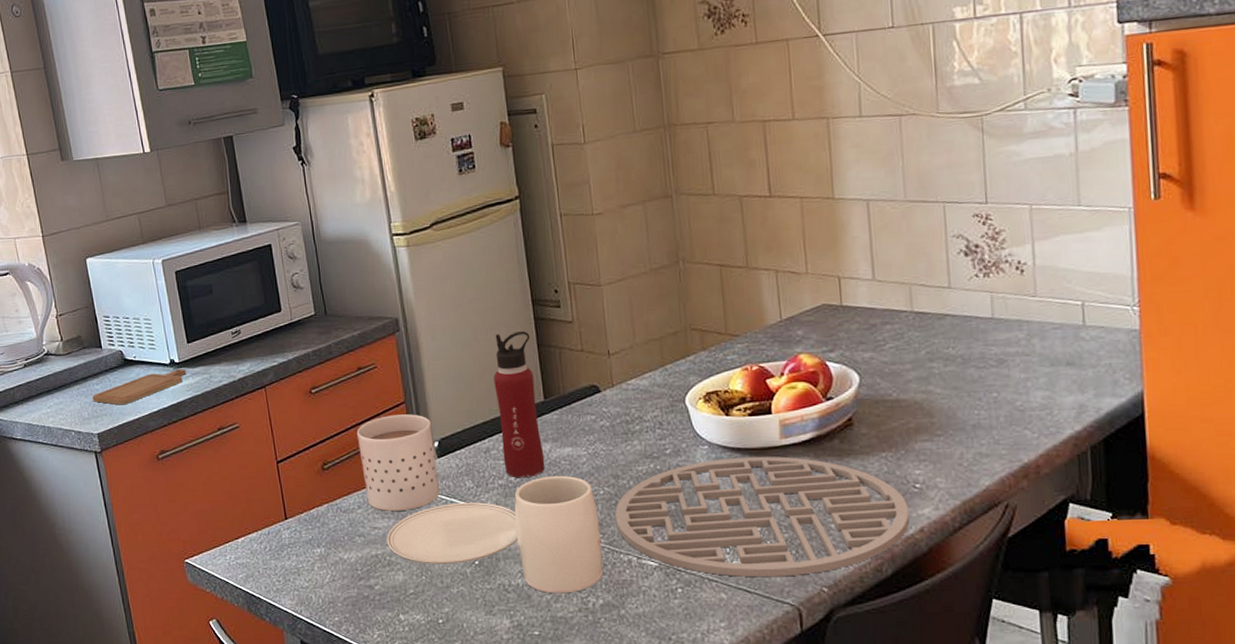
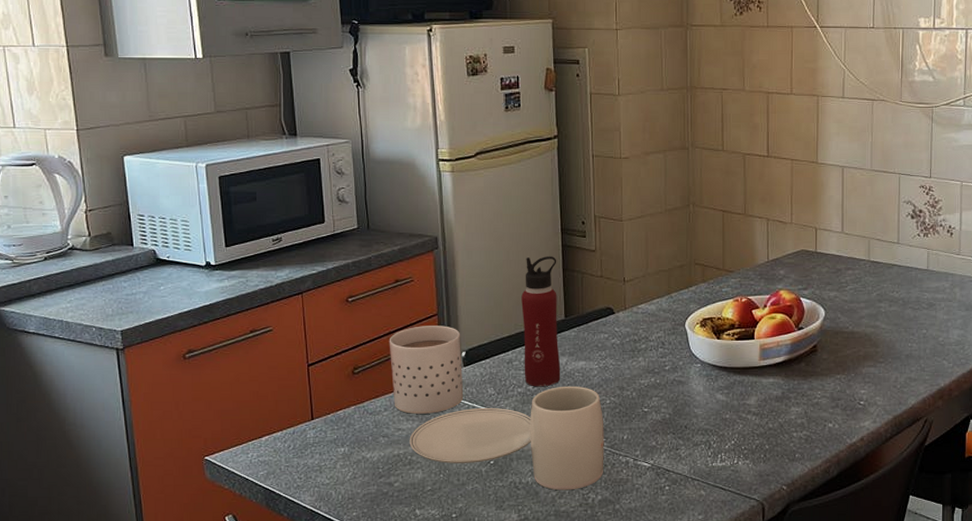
chopping board: present [92,369,186,405] -> none [118,272,221,304]
placemat: present [615,456,910,578] -> none [618,374,854,477]

